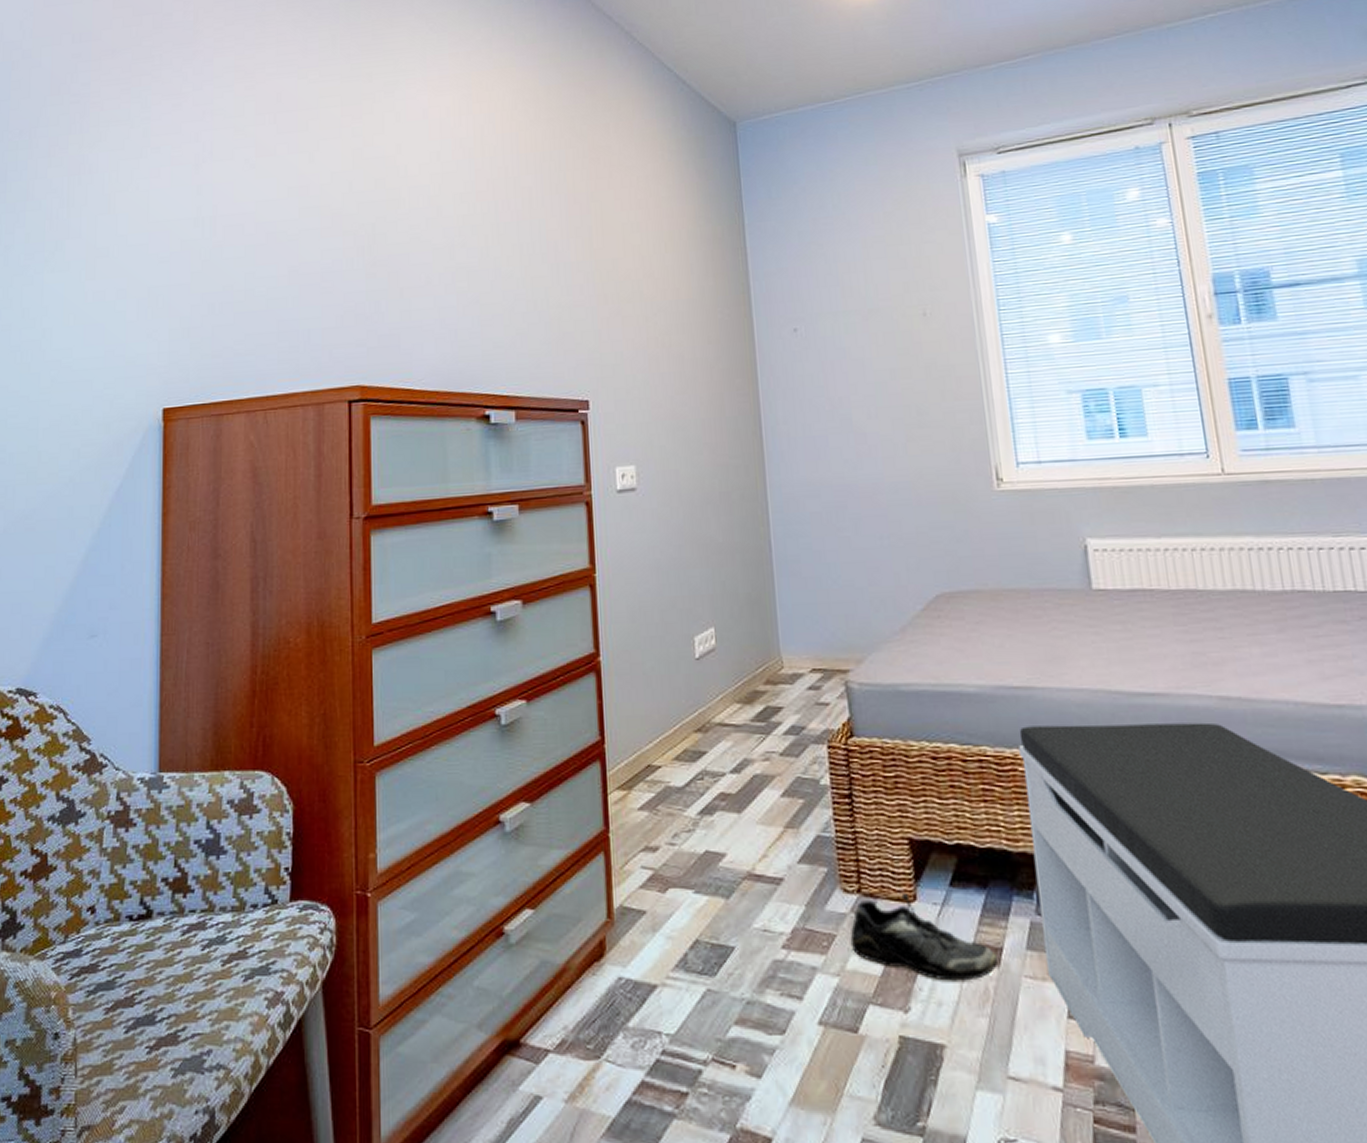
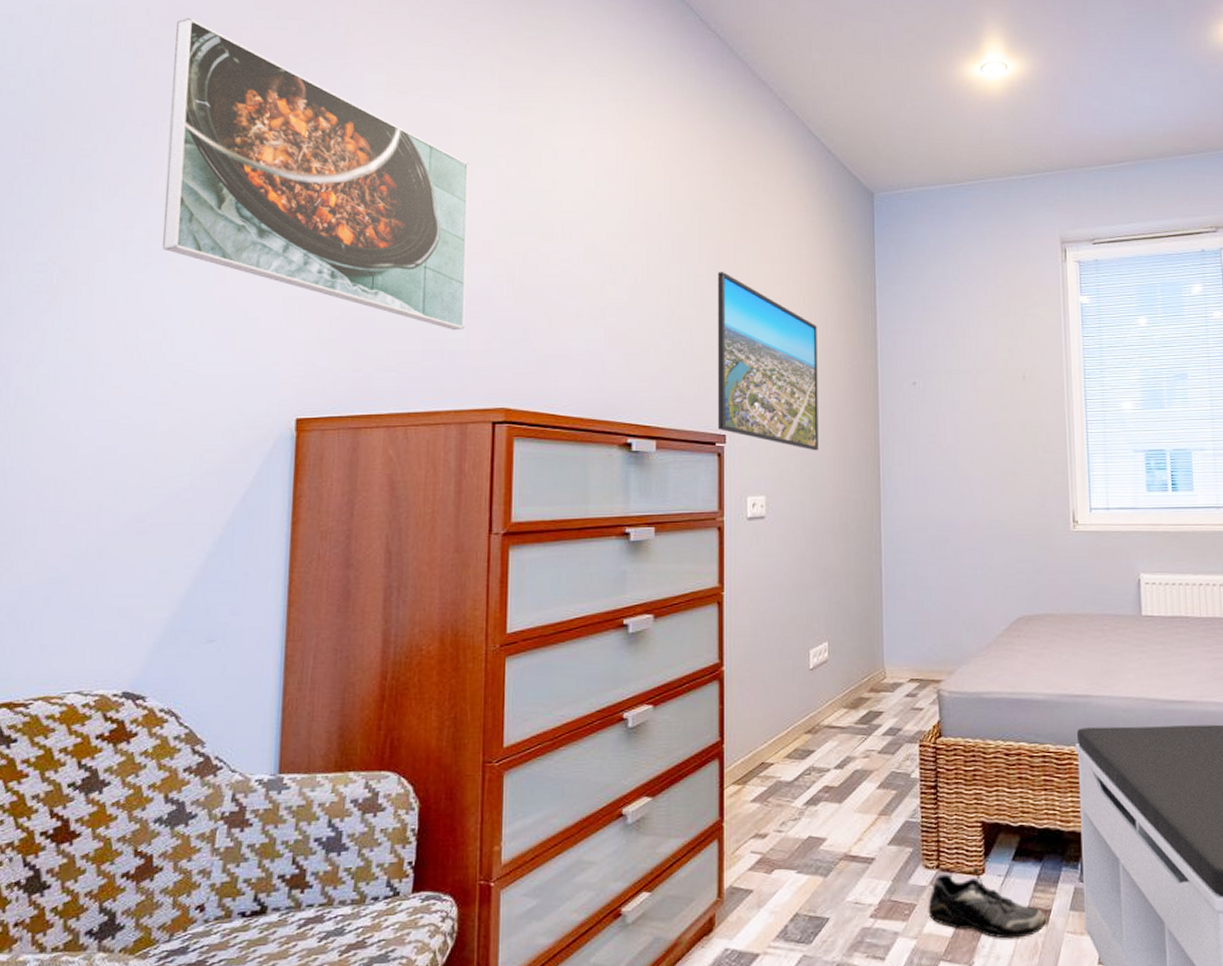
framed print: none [39,26,317,308] -> present [163,18,469,330]
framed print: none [570,224,691,413] -> present [717,272,819,451]

